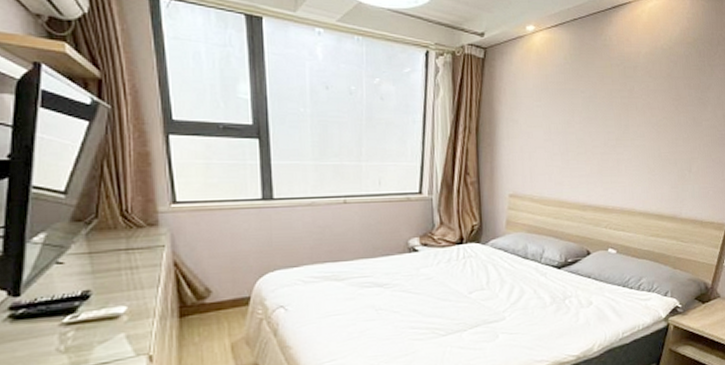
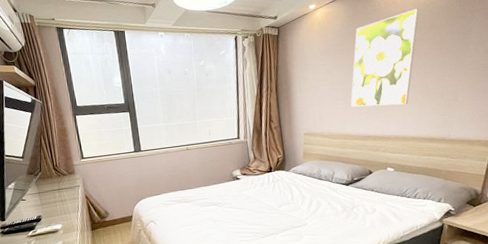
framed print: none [569,52,655,169] -> present [350,8,419,107]

